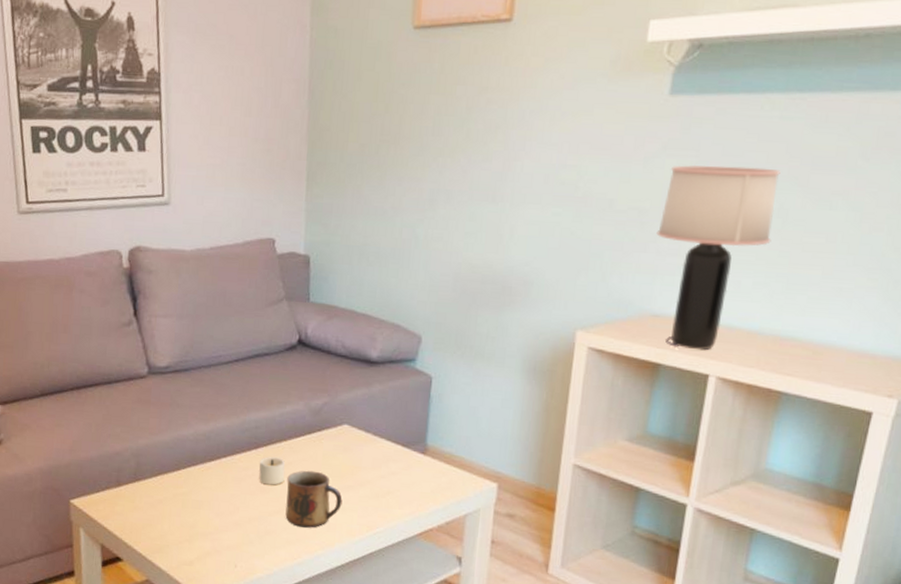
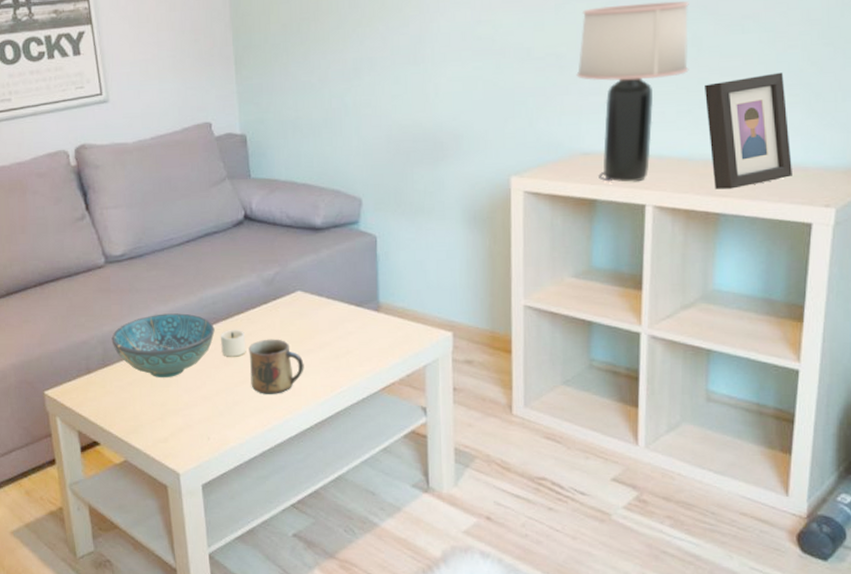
decorative bowl: none [146,432,255,500] -> present [111,313,215,379]
picture frame: none [780,254,865,369] -> present [705,72,792,189]

